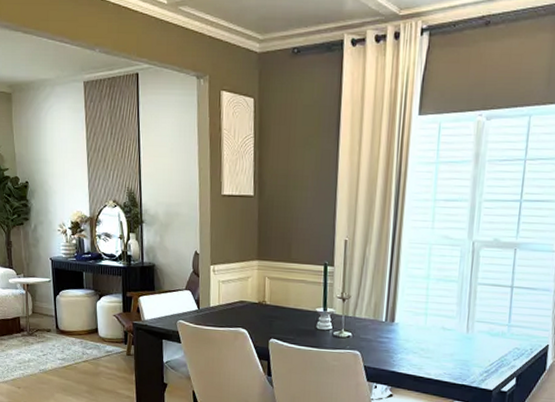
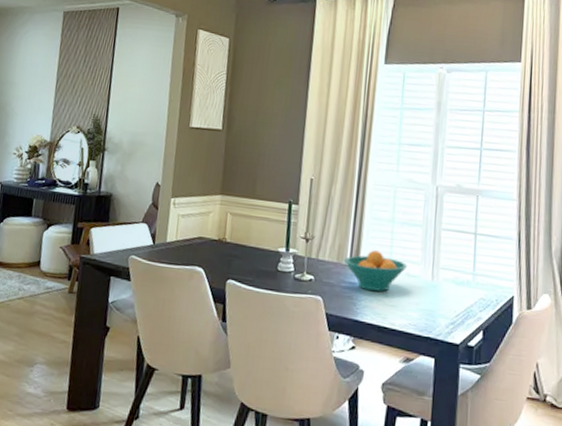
fruit bowl: none [380,306,443,345] -> present [344,250,408,292]

